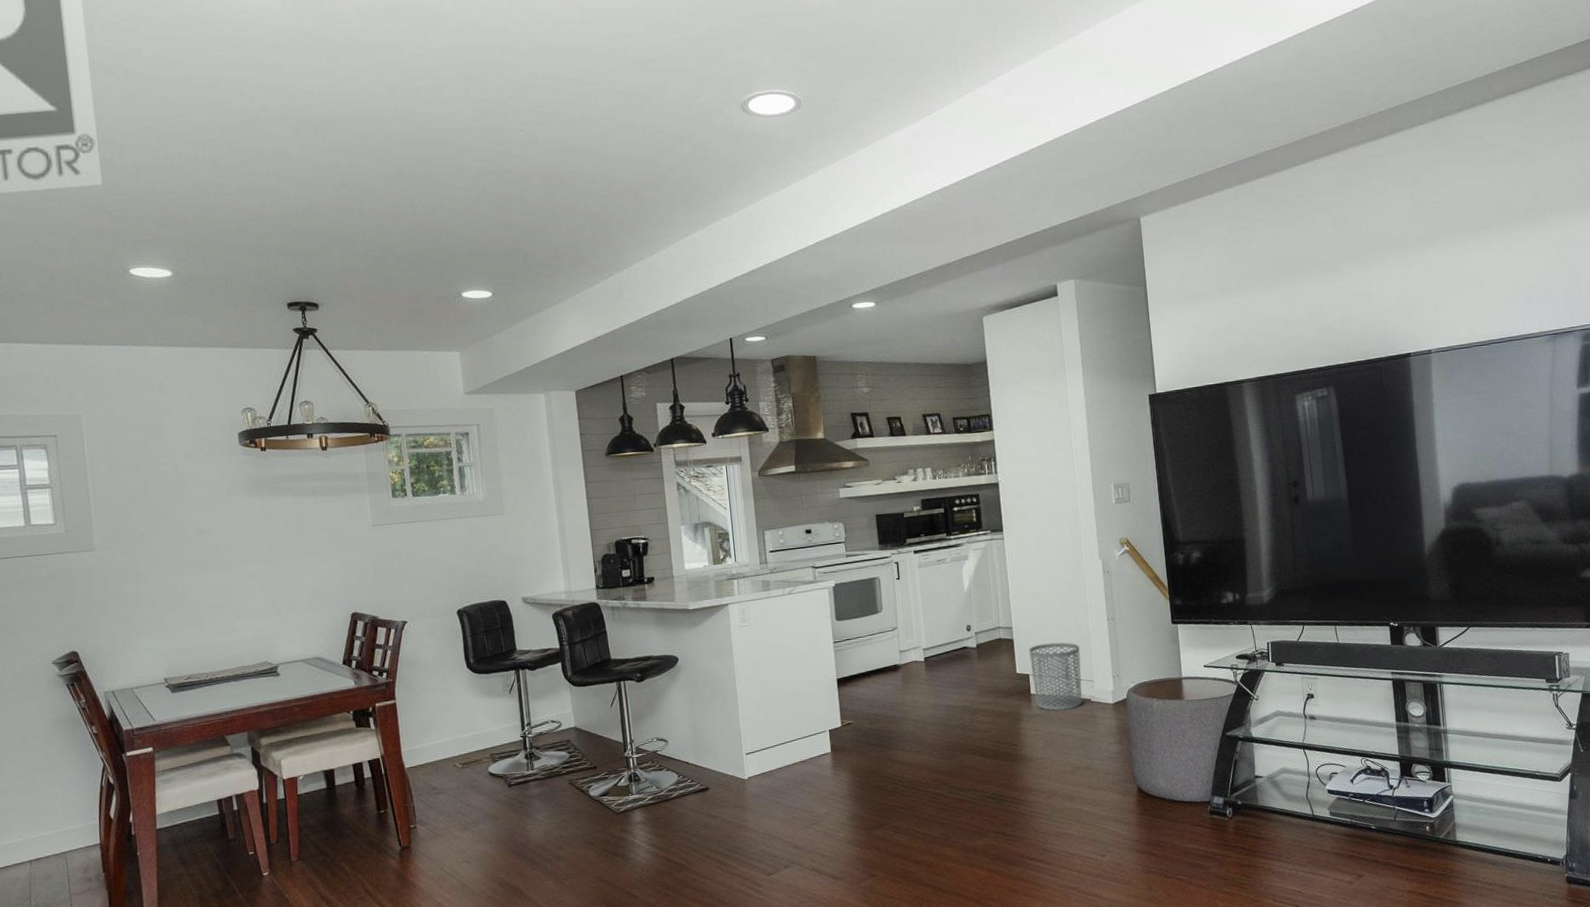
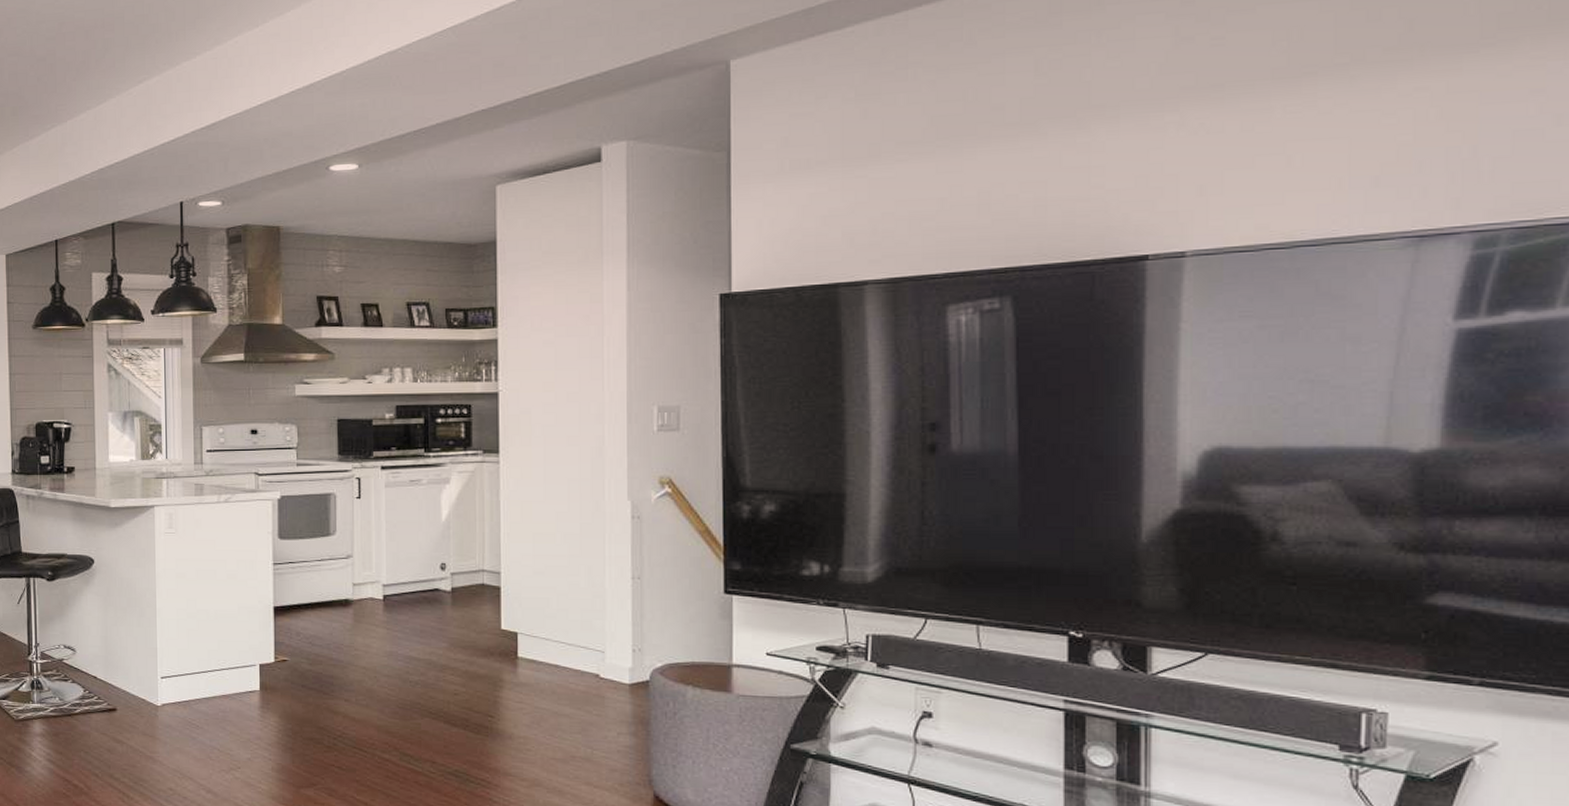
waste bin: present [1029,642,1082,711] -> none [520,597,589,684]

